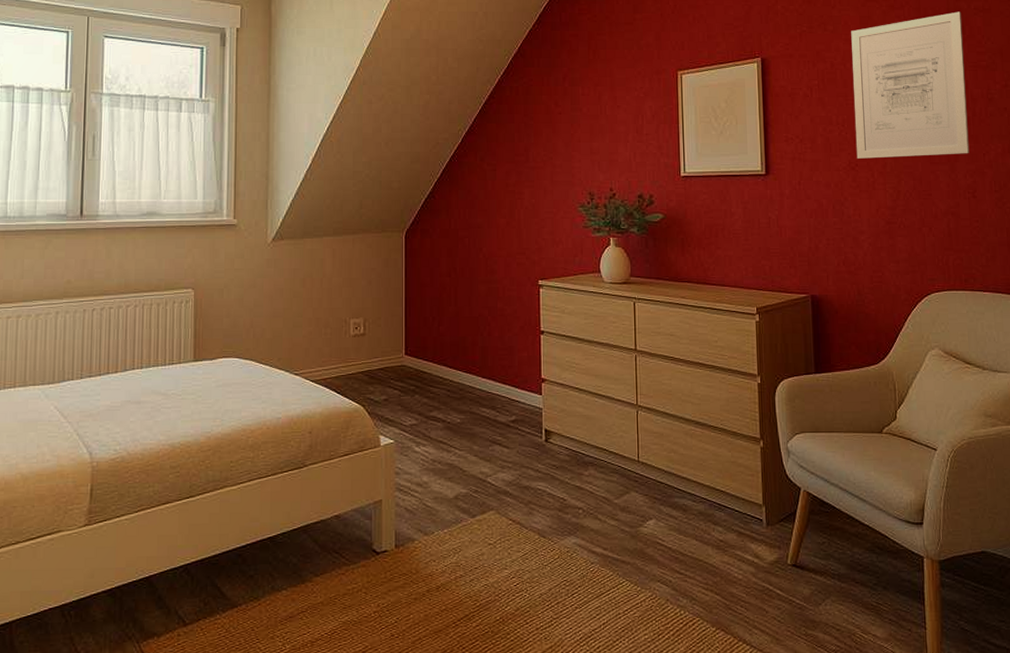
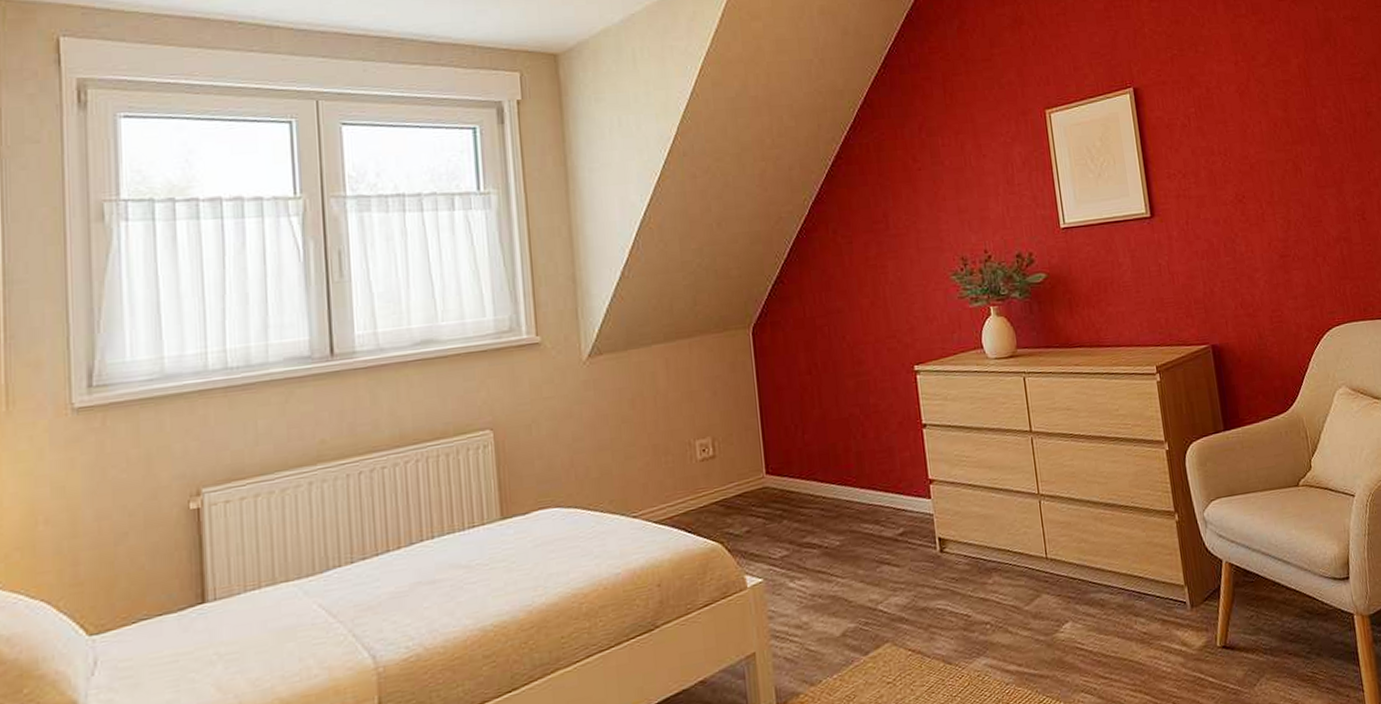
wall art: present [851,11,970,159] -> none [1223,22,1355,190]

